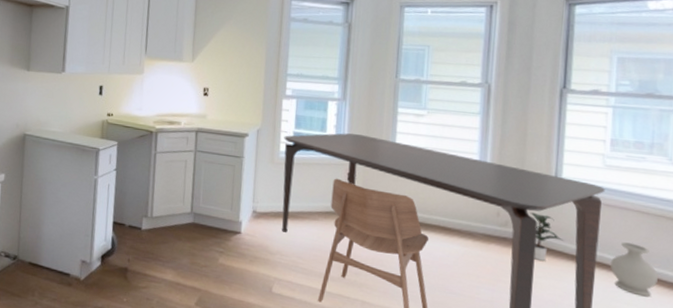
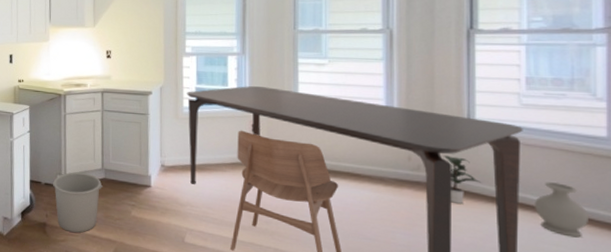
bucket: none [137,215,191,280] -> present [52,172,104,233]

